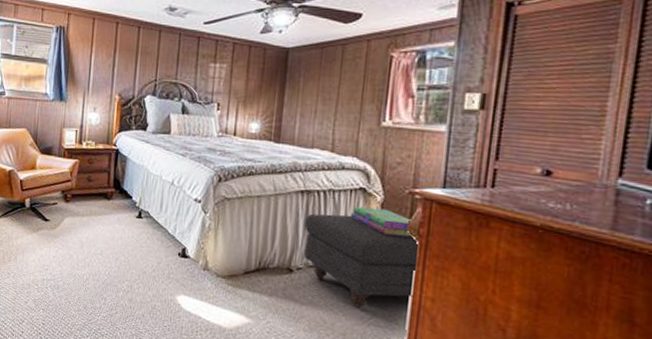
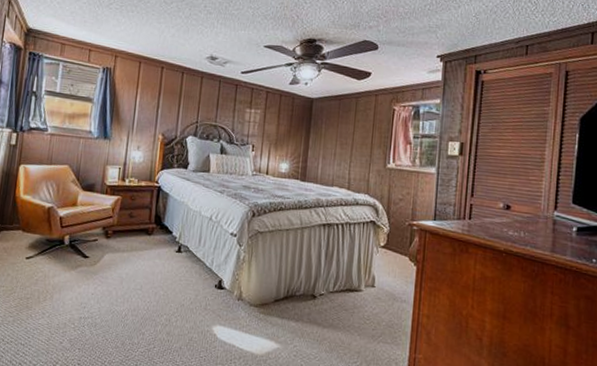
ottoman: present [304,213,418,308] -> none [326,244,416,327]
stack of books: present [351,206,414,237] -> none [364,237,413,263]

